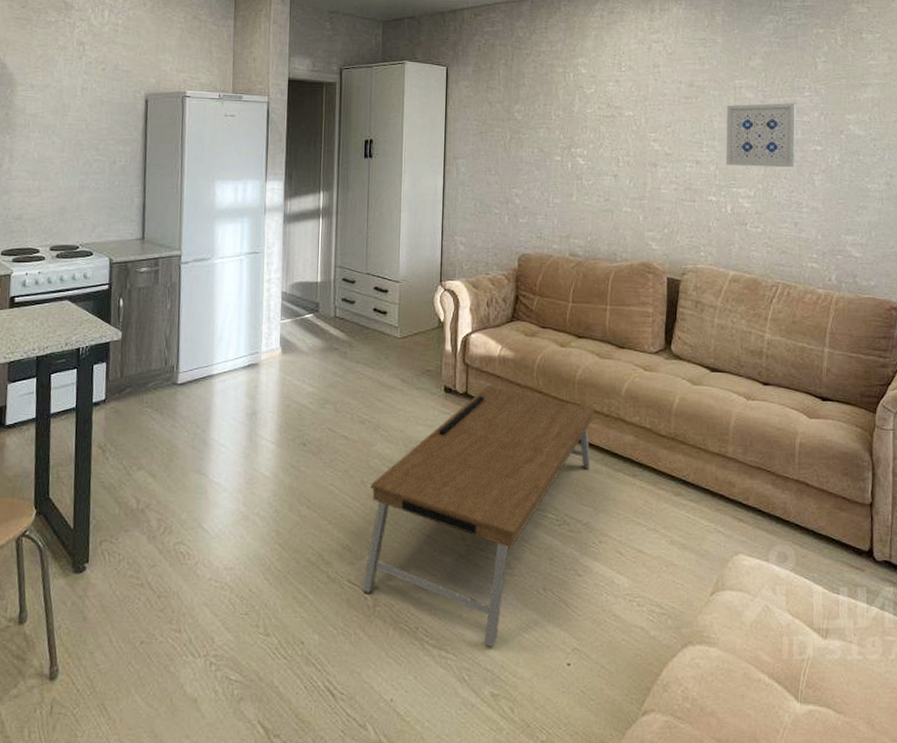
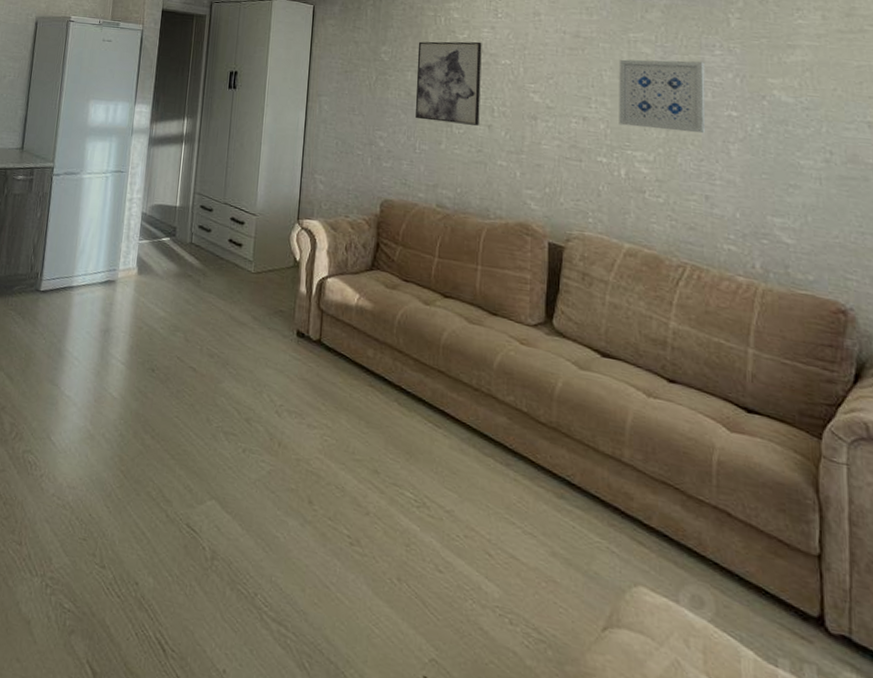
coffee table: present [362,385,595,648] -> none [201,336,462,637]
wall art: none [548,95,608,176] -> present [416,41,482,126]

